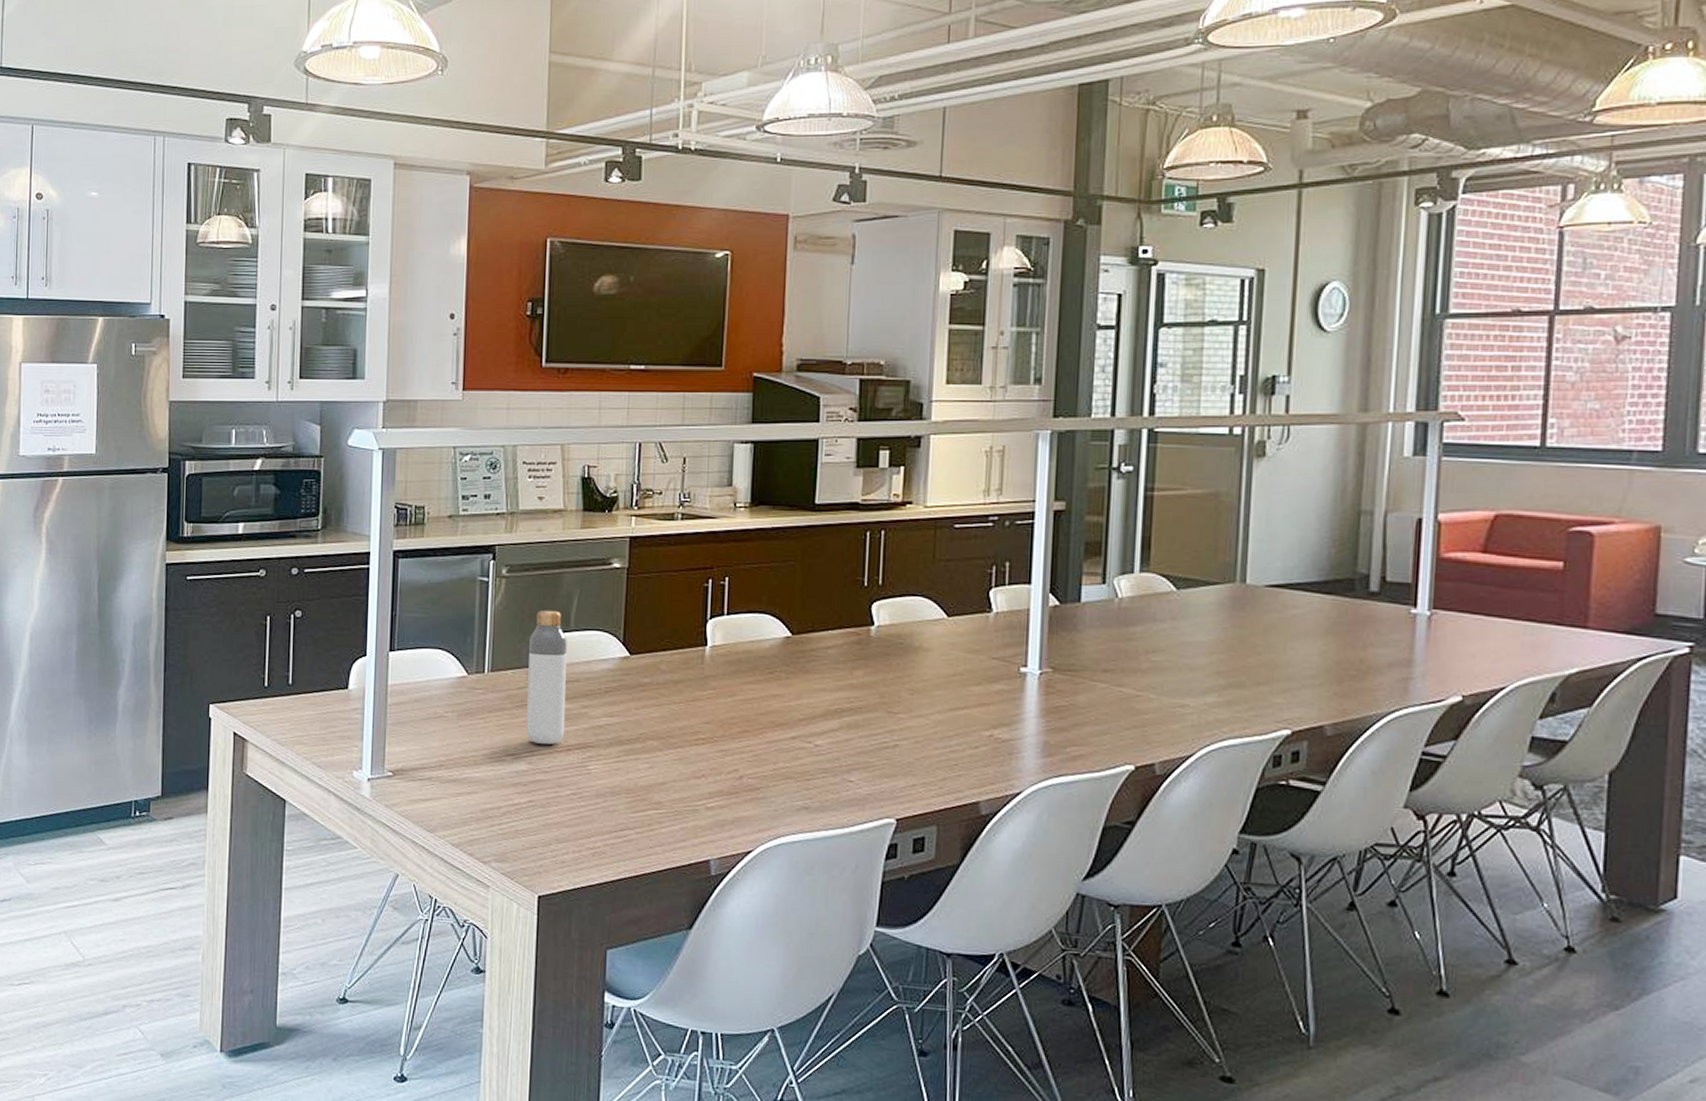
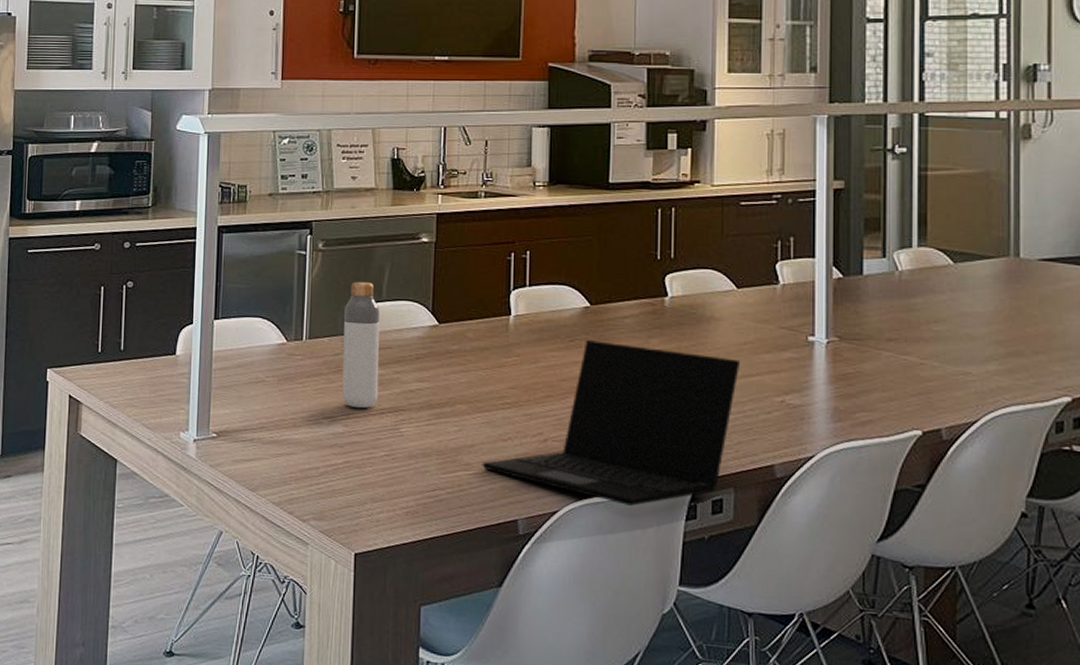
laptop: none [673,672,949,845] -> present [482,340,741,506]

